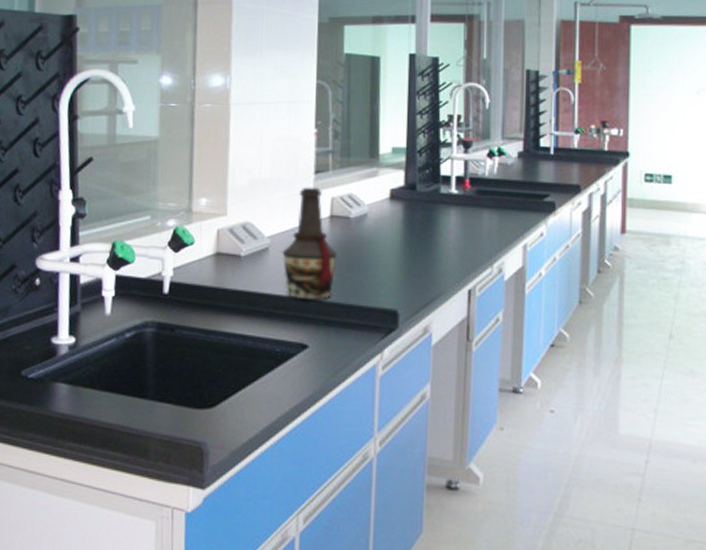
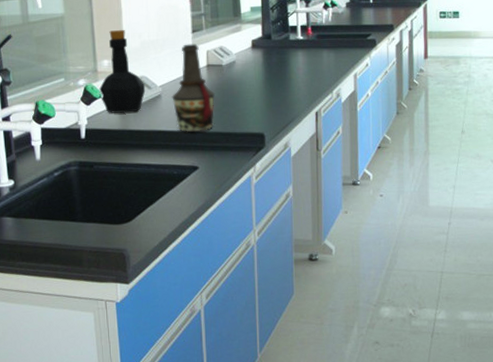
bottle: none [191,161,250,267] -> present [99,29,146,113]

